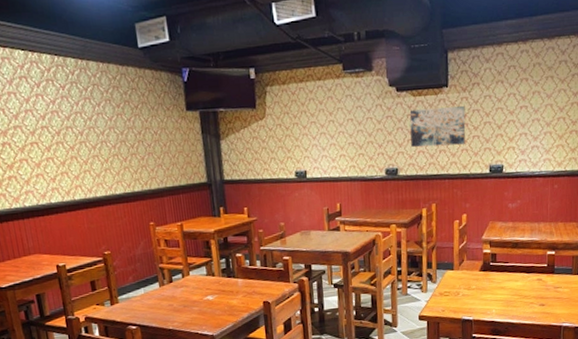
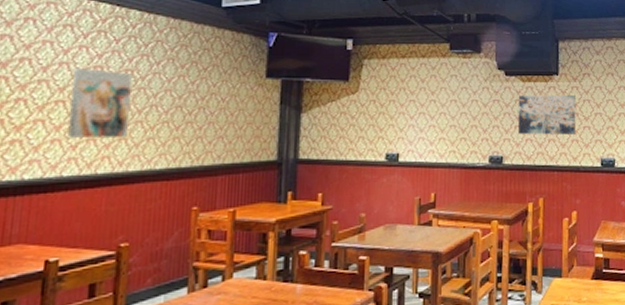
wall art: none [37,113,90,172] -> present [67,67,134,139]

